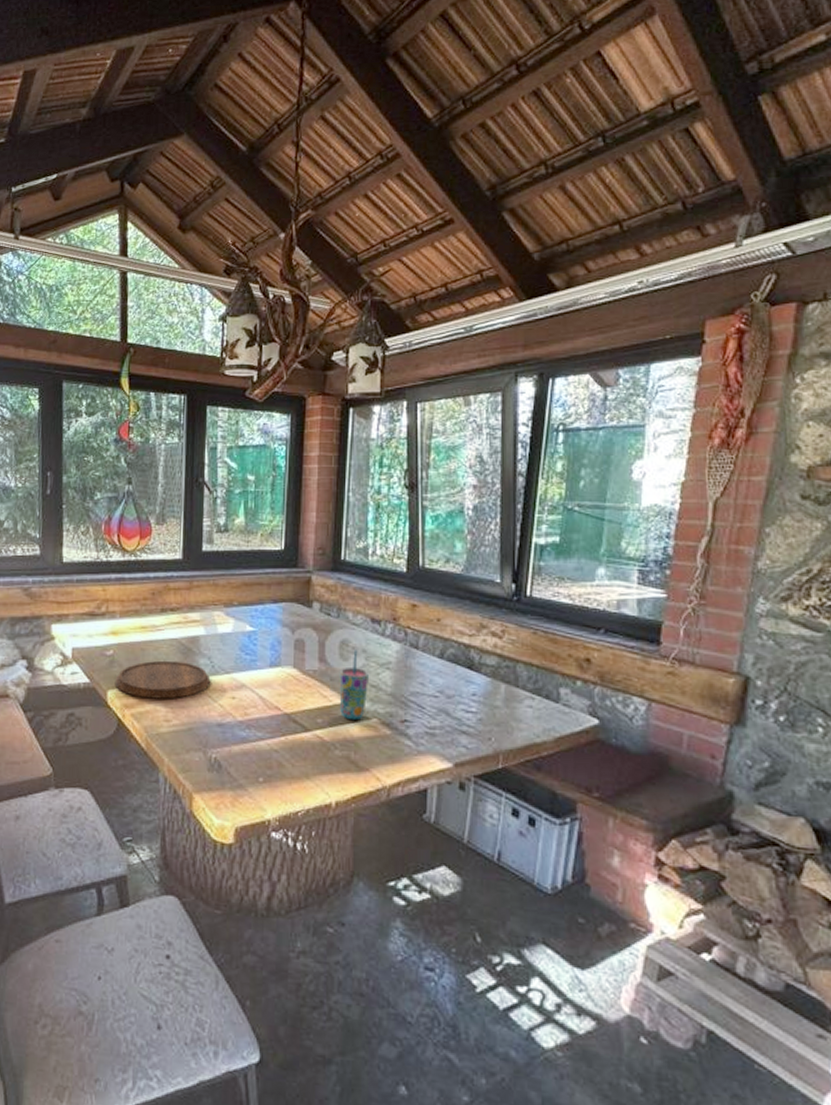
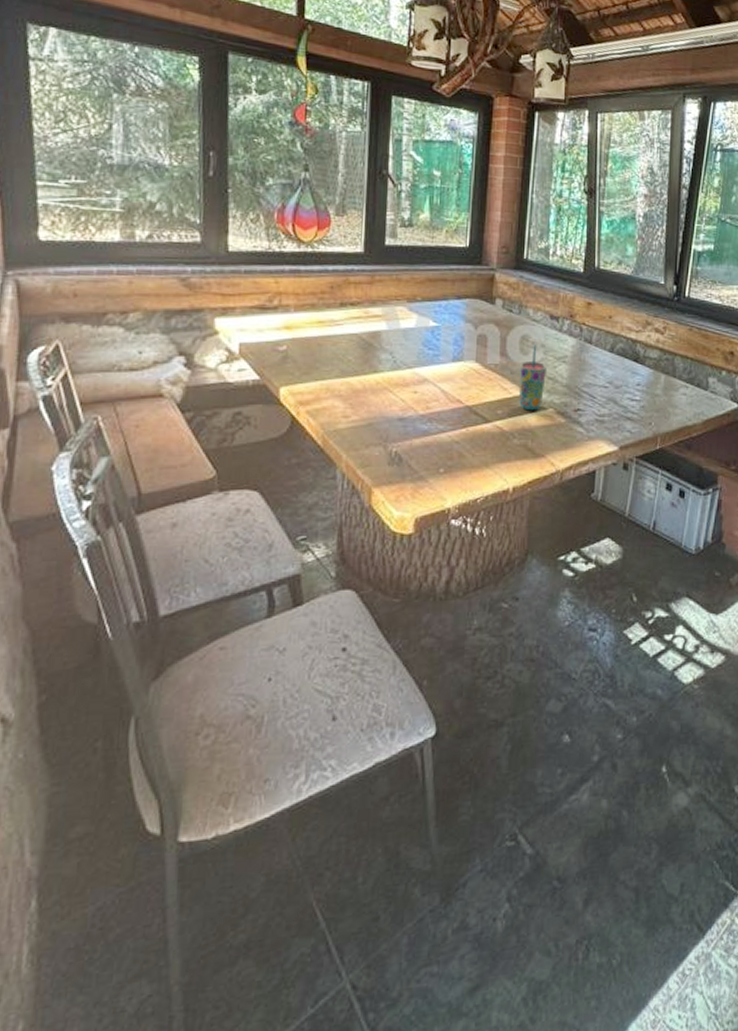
cutting board: present [114,660,211,699] -> none [288,355,393,395]

